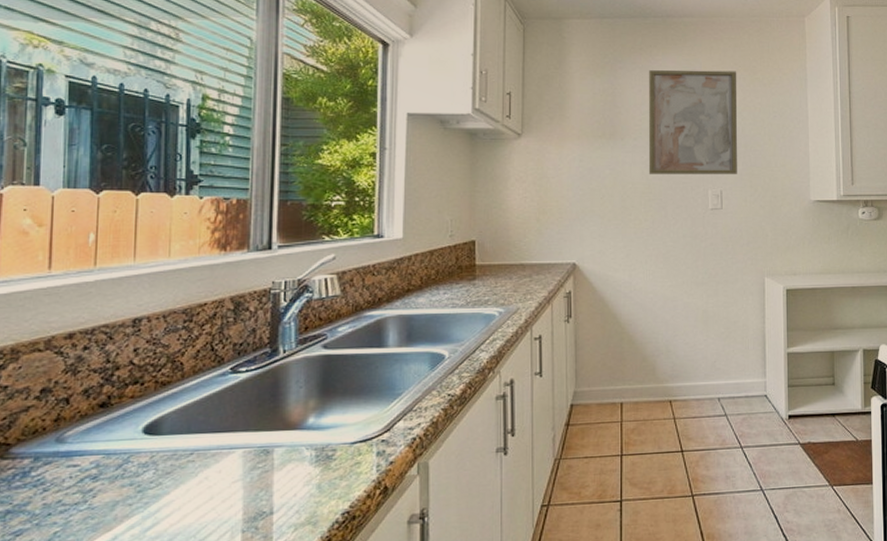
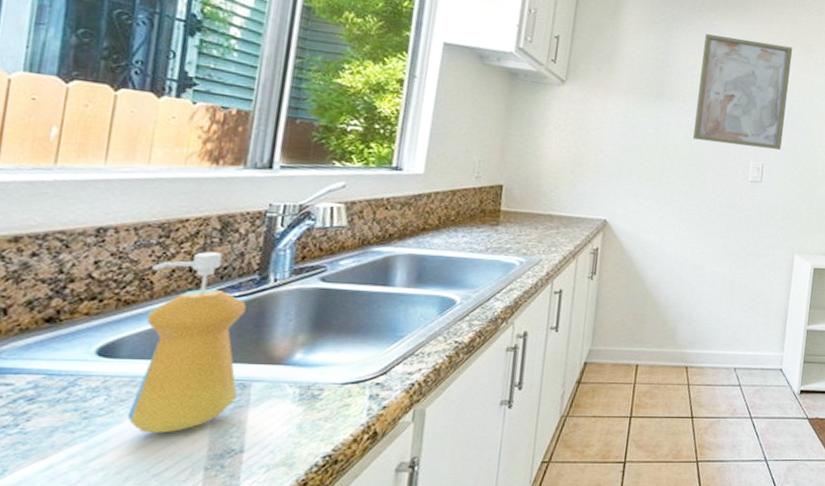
soap dispenser: none [173,331,263,502] -> present [127,252,247,433]

